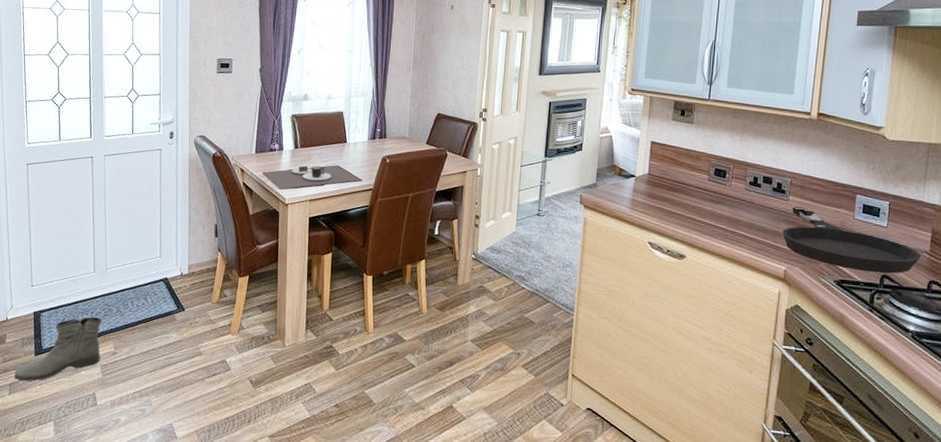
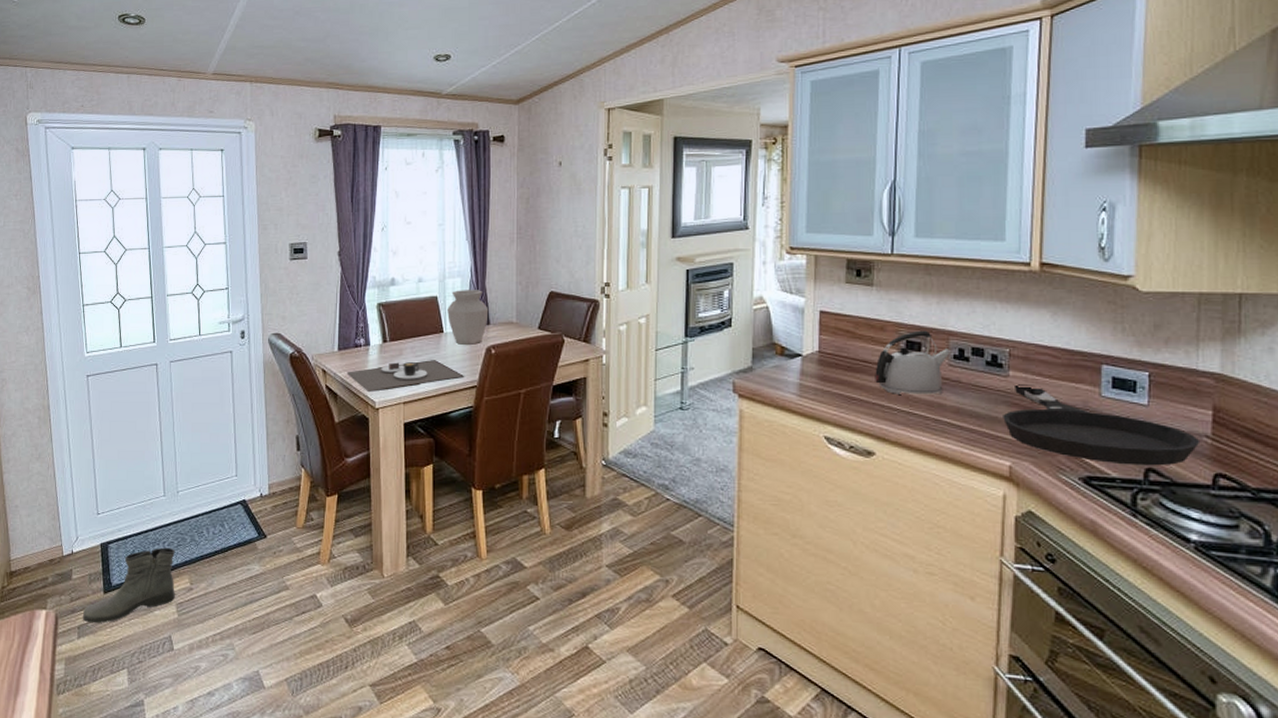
vase: none [351,107,386,155] -> present [447,290,489,346]
kettle: none [689,161,749,213] -> present [875,330,952,395]

